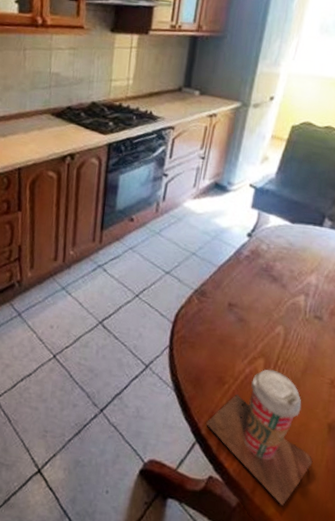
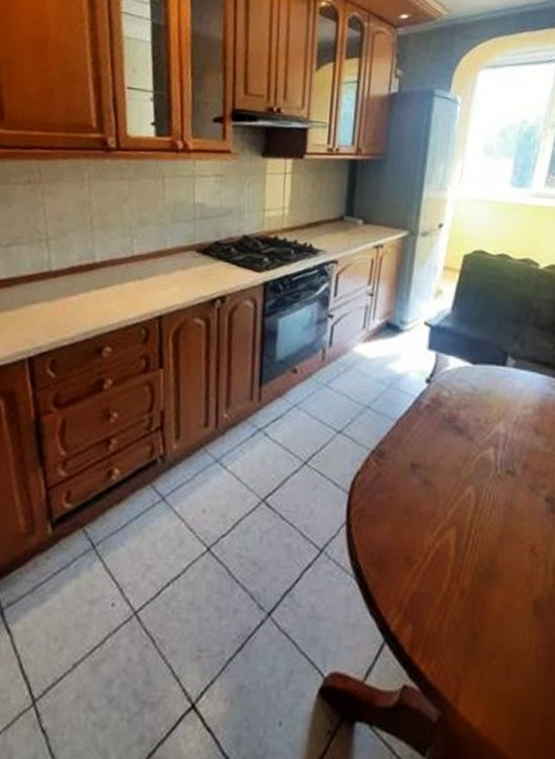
coffee cup: present [206,369,313,506] -> none [395,540,520,713]

